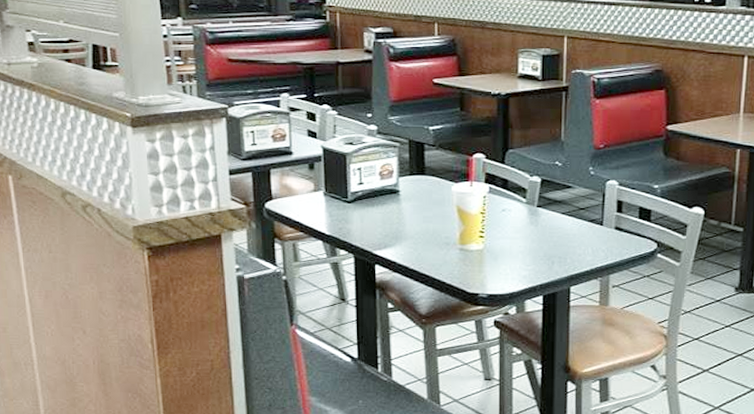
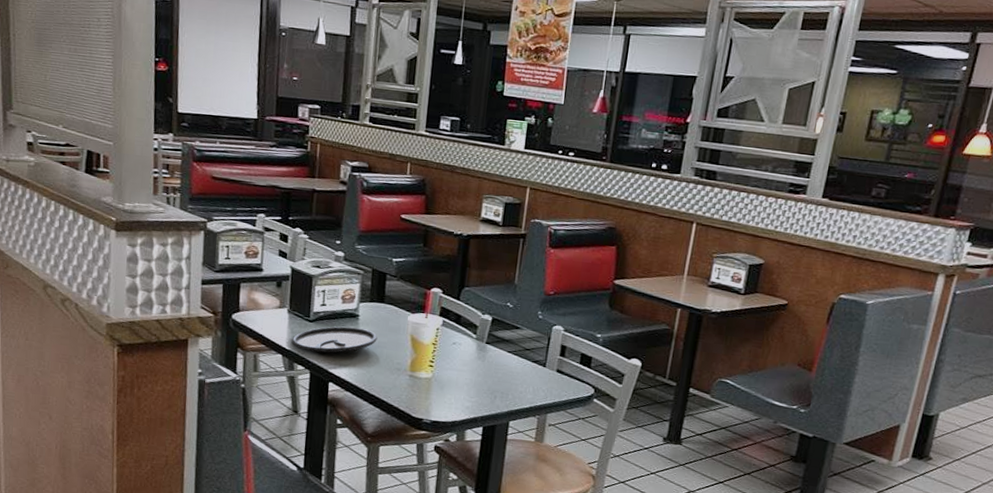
plate: none [331,204,422,235] -> present [291,326,378,353]

